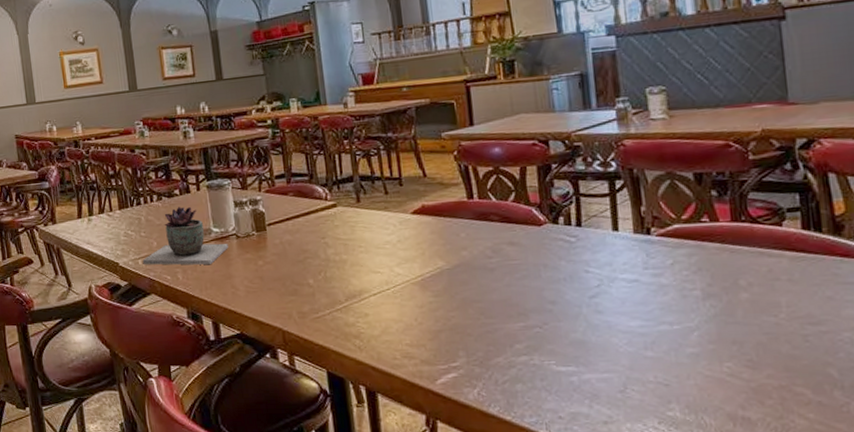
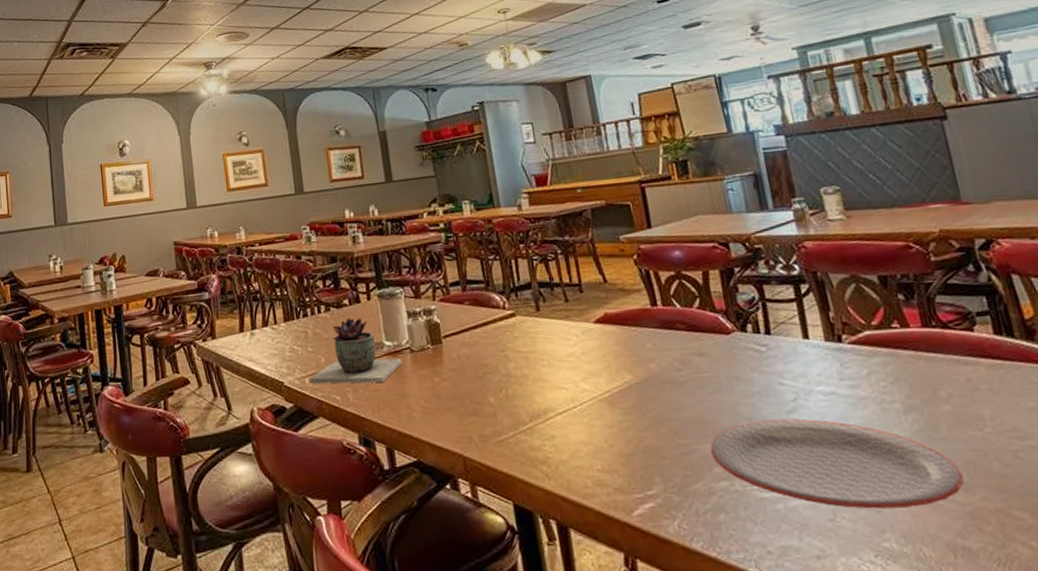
plate: none [513,302,753,383] -> present [710,418,964,509]

